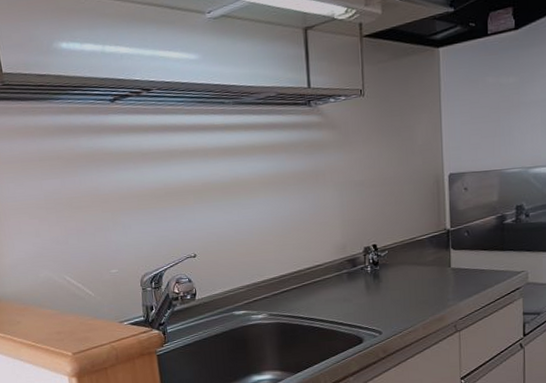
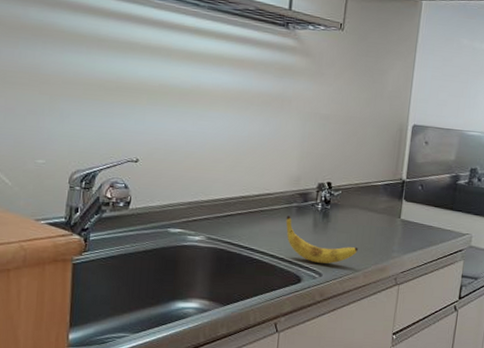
banana: none [339,282,413,322] -> present [285,215,358,264]

